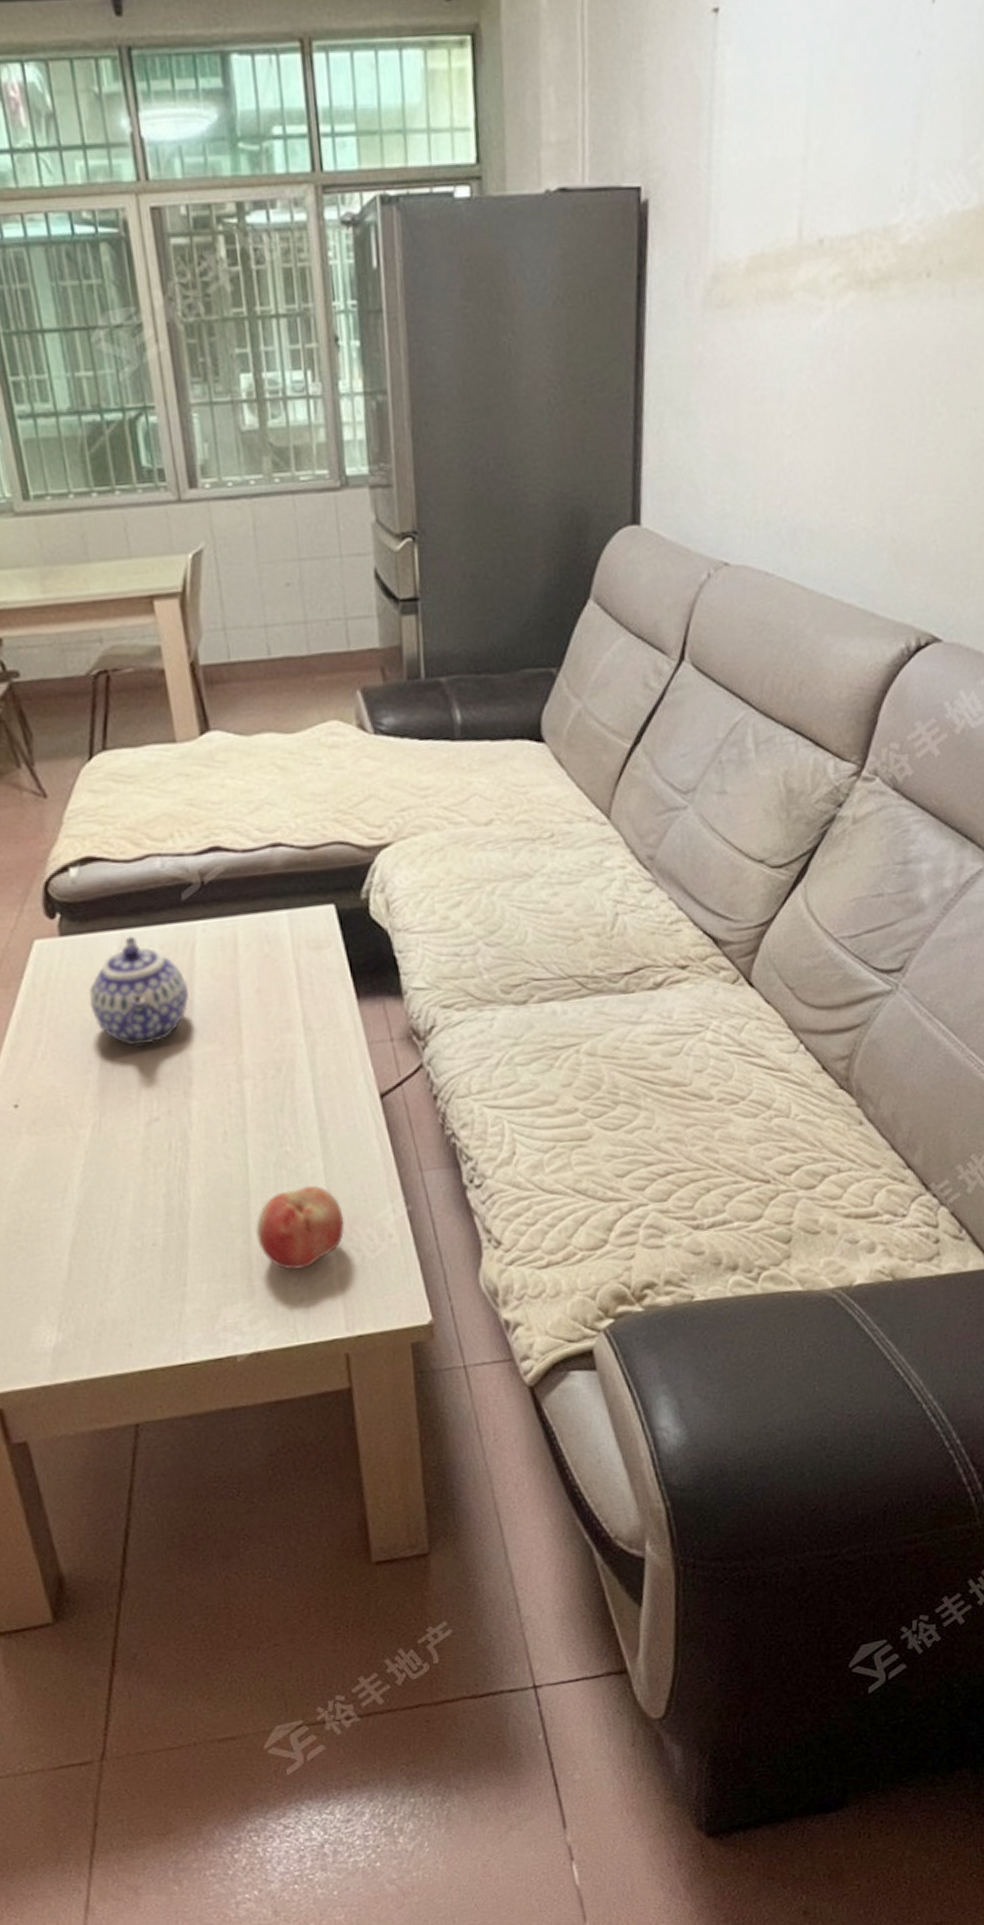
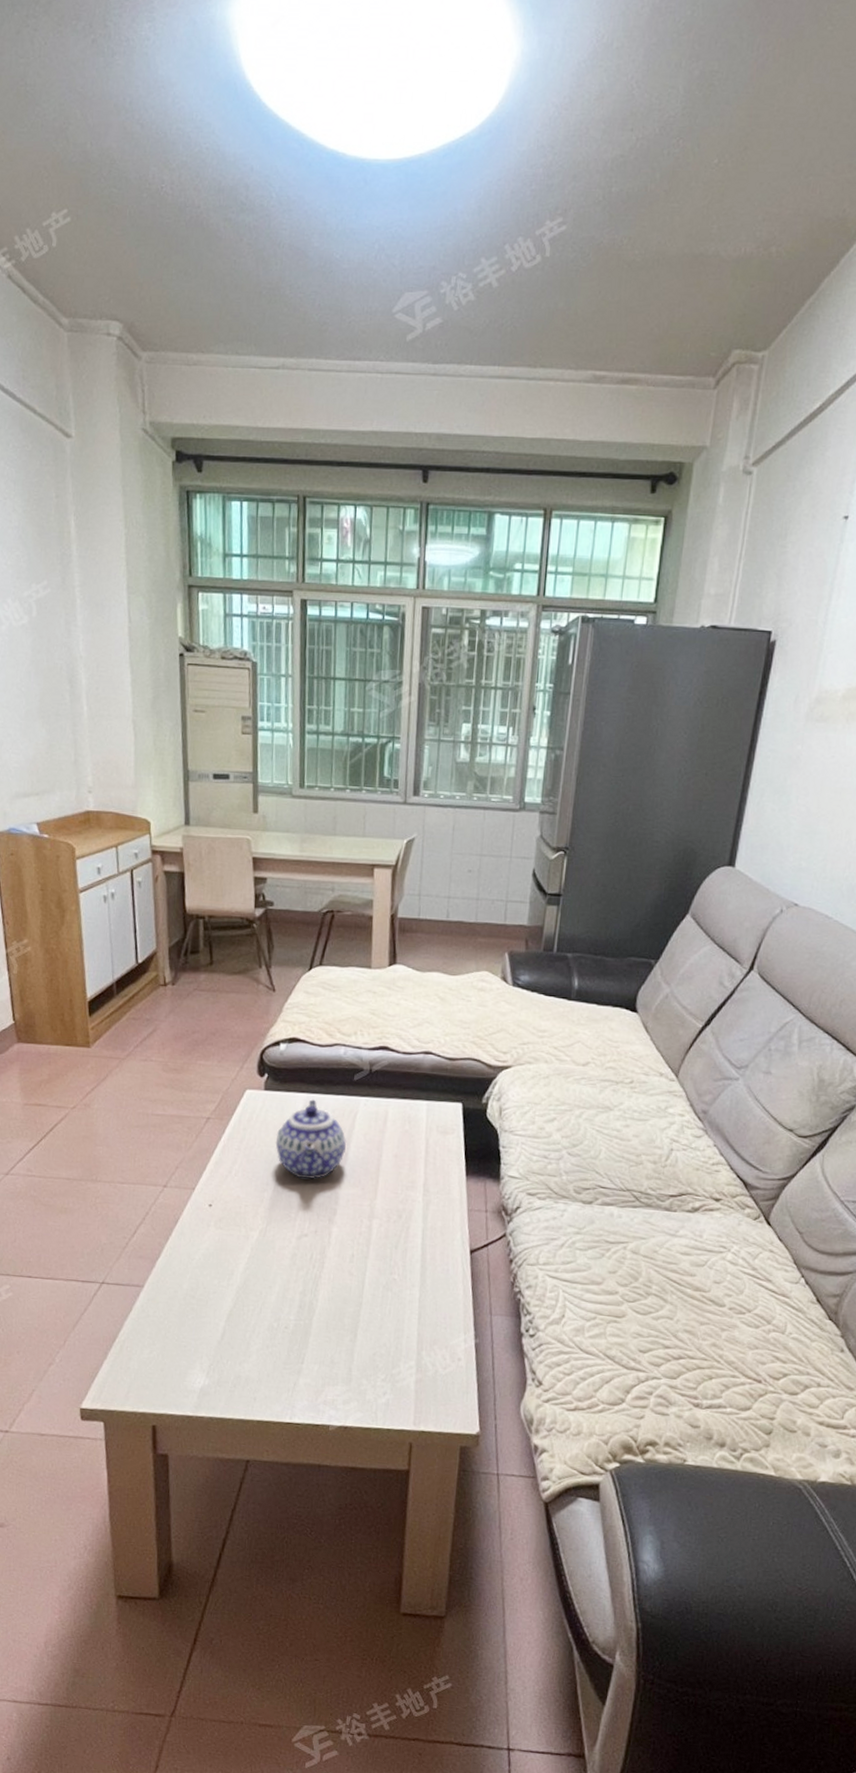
fruit: present [255,1185,345,1270] -> none [360,1307,427,1370]

